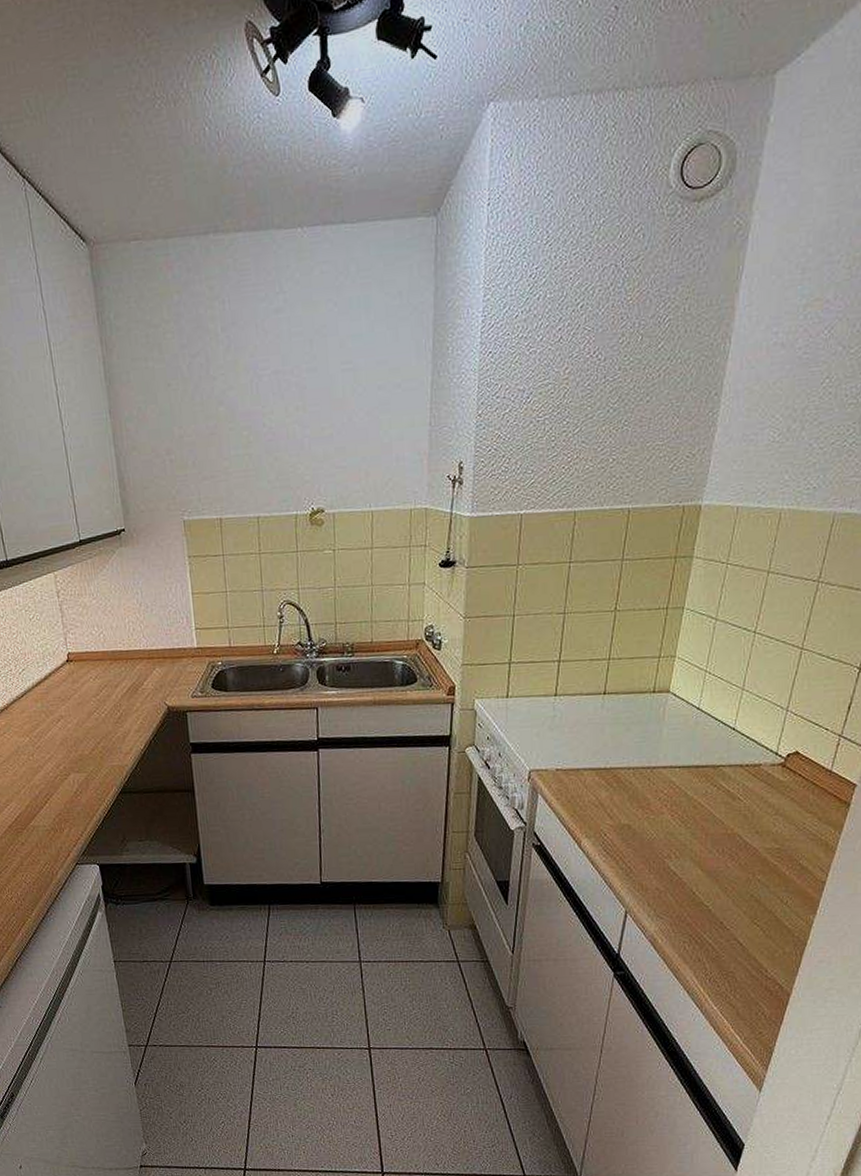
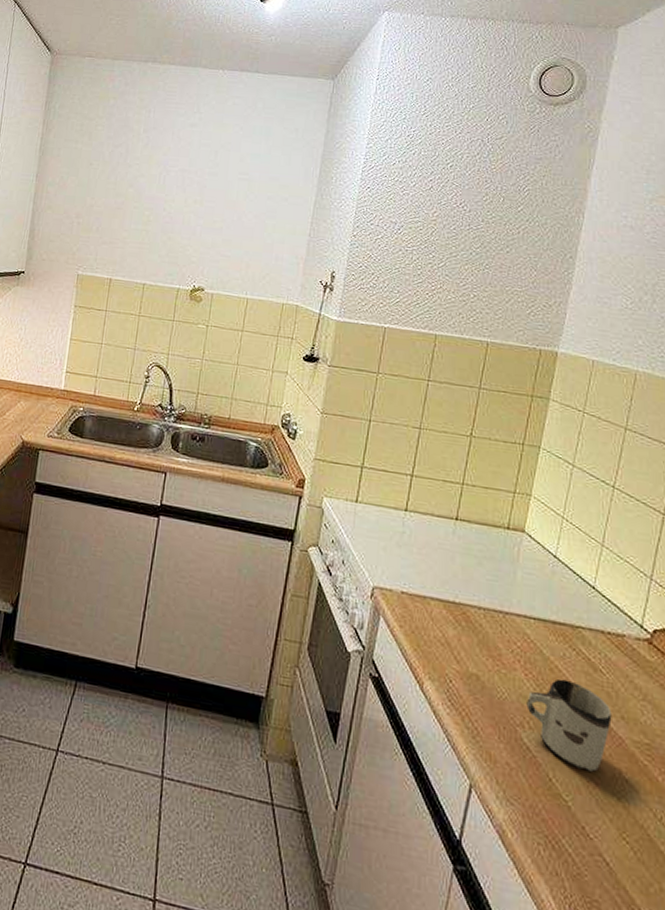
cup: none [673,812,748,880] -> present [526,678,612,772]

